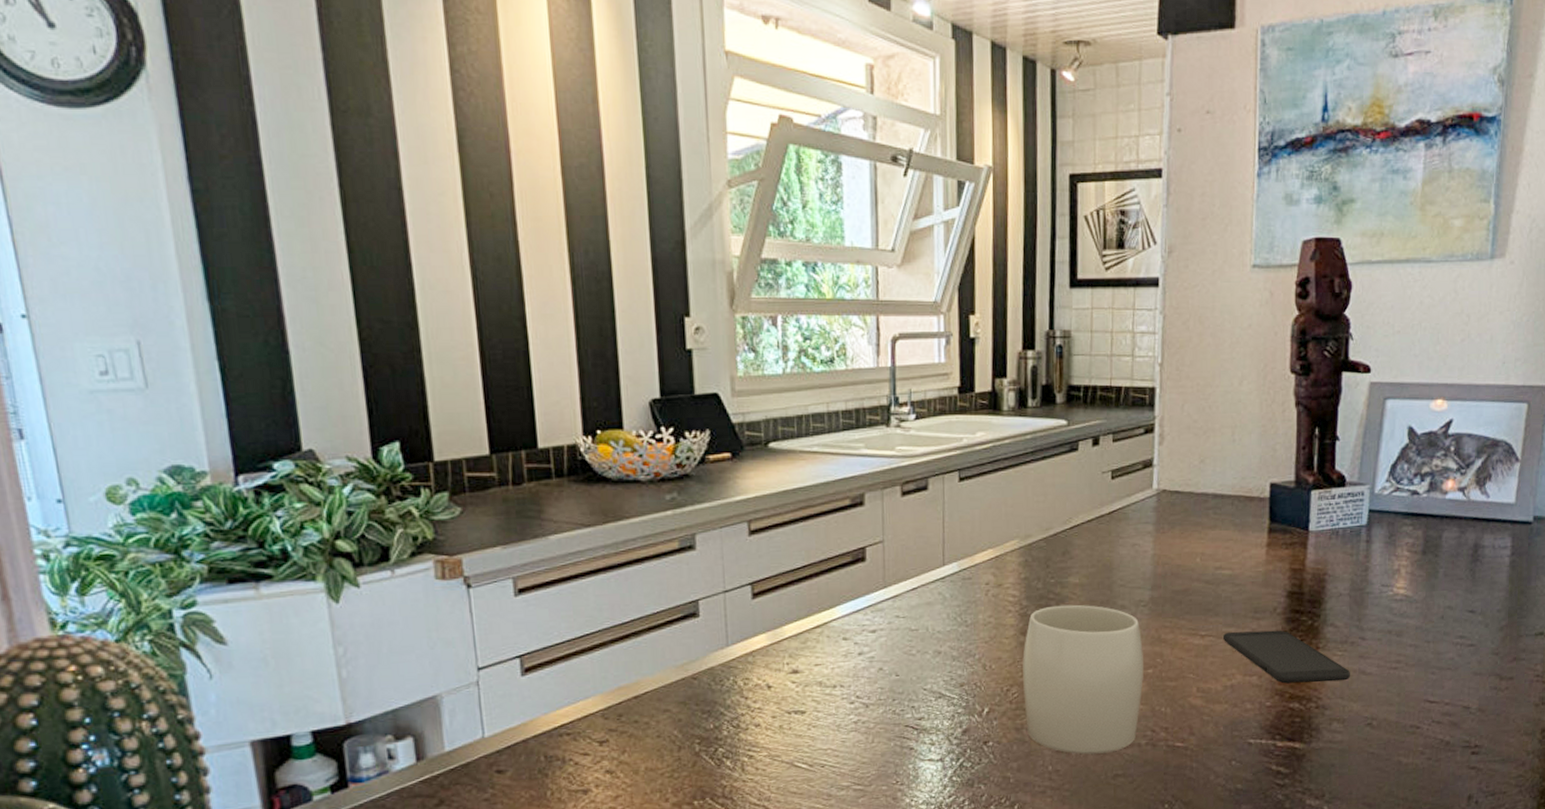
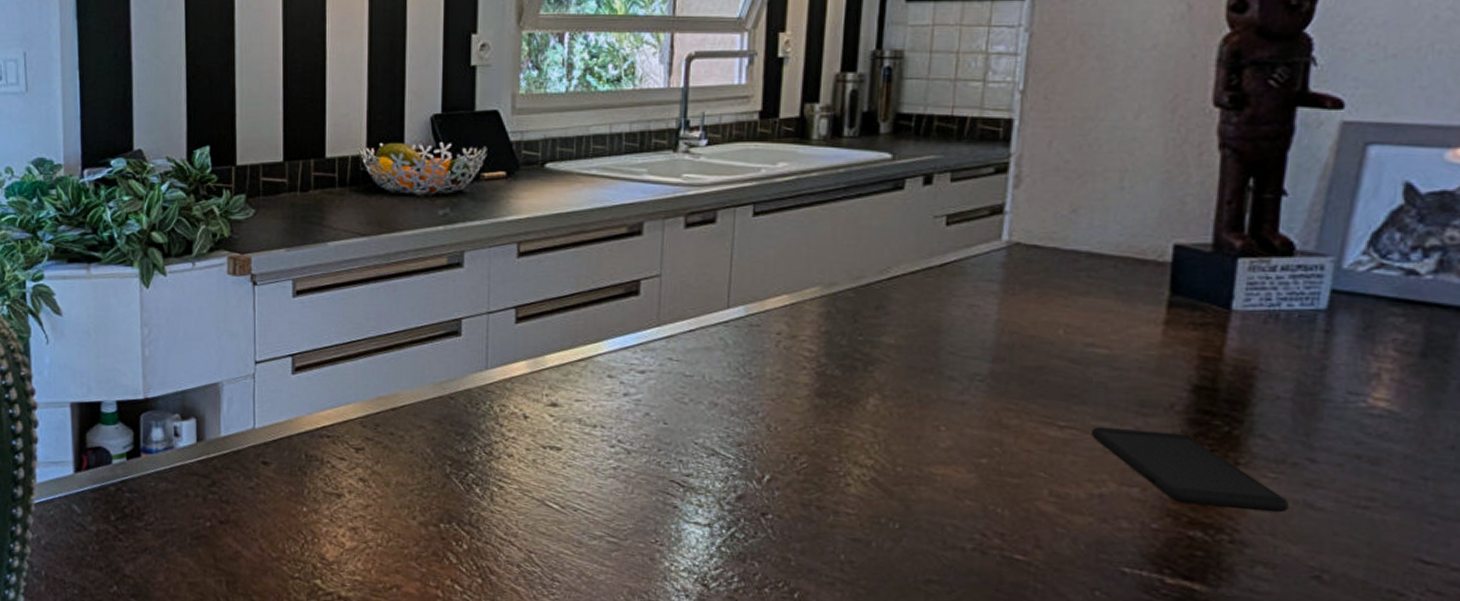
mug: present [1022,604,1145,755] -> none [814,367,977,552]

